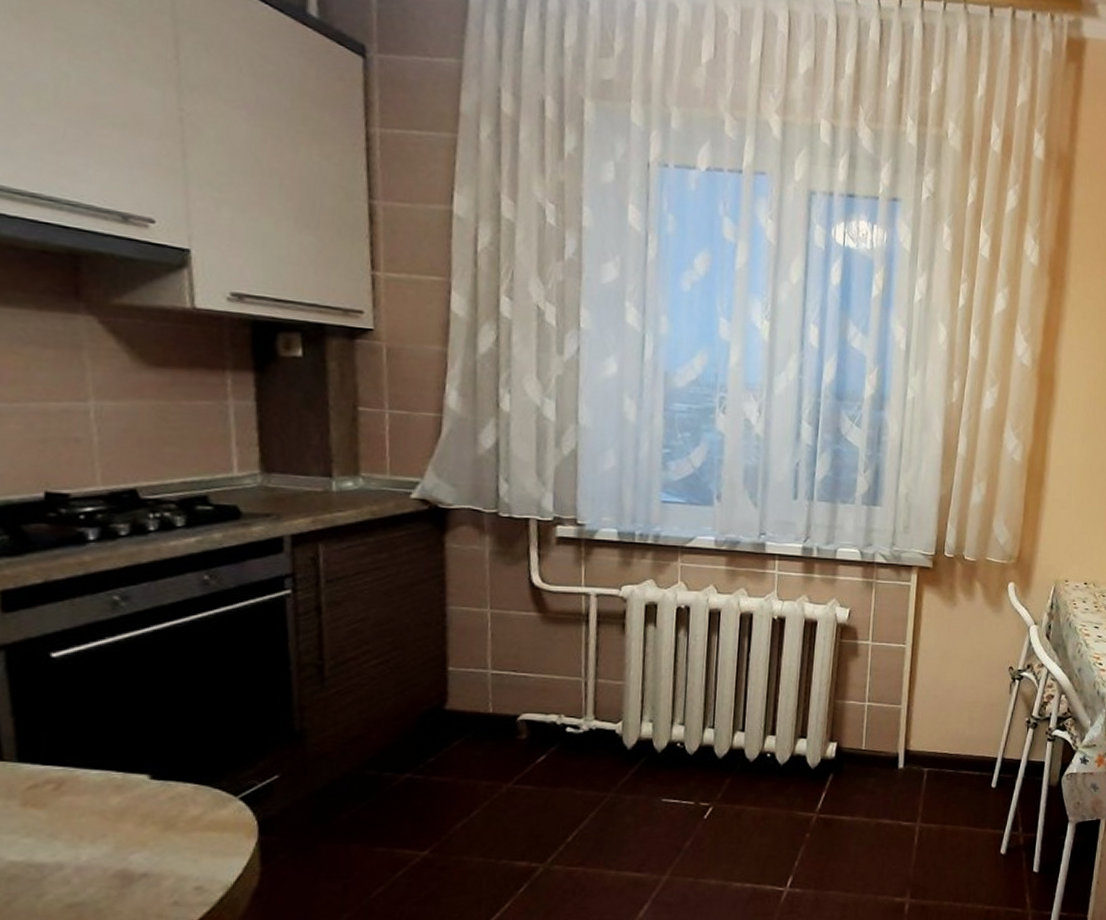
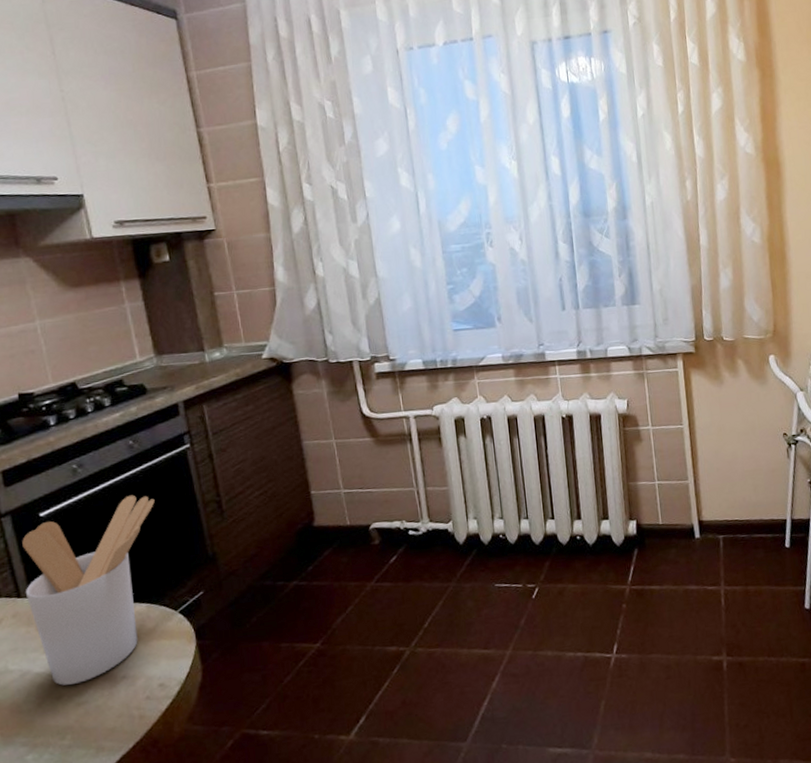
utensil holder: none [10,644,229,880] -> present [22,495,155,686]

